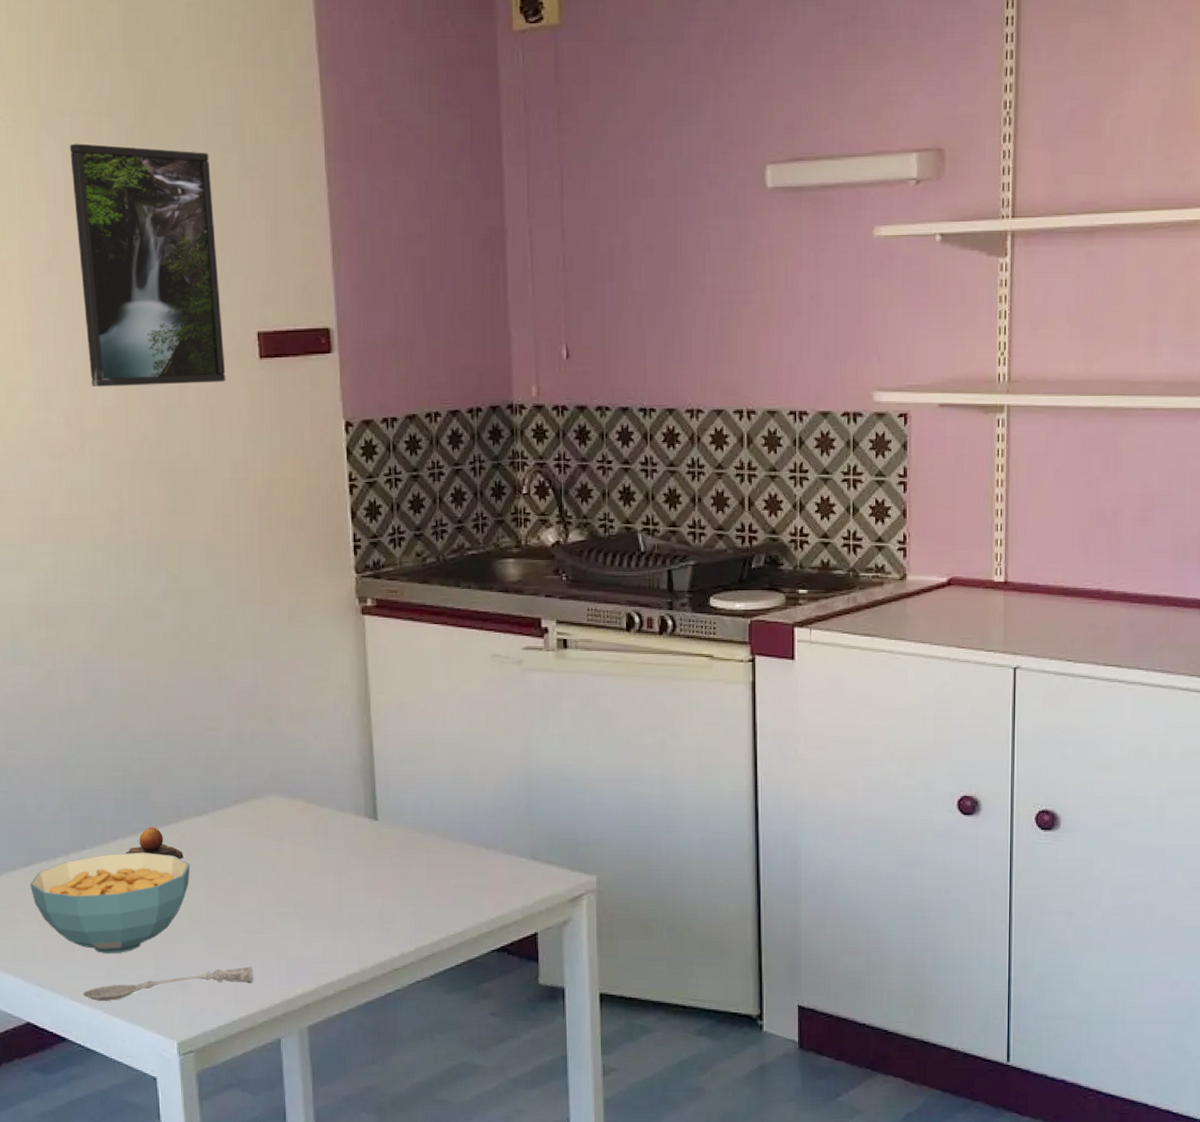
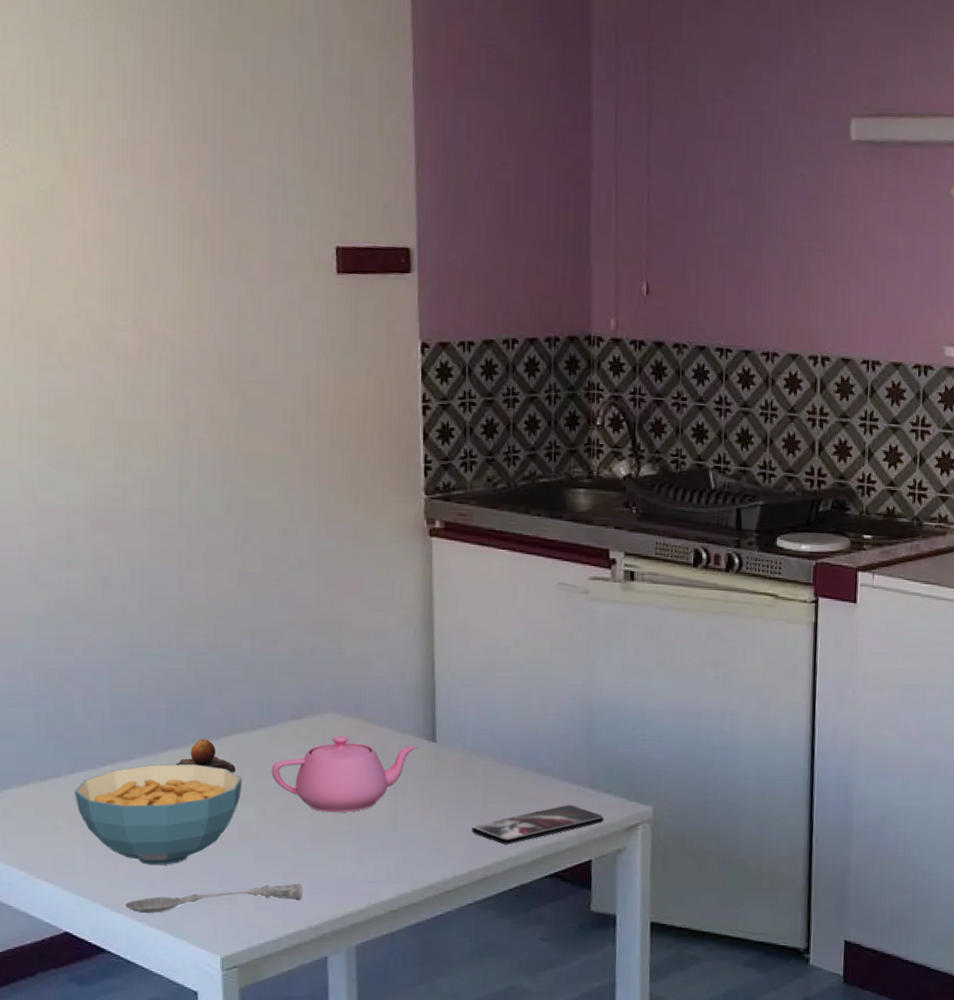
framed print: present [70,143,226,388] -> none [150,43,302,295]
teapot: none [218,818,360,895] -> present [271,736,418,813]
smartphone: none [416,877,548,920] -> present [471,804,604,845]

